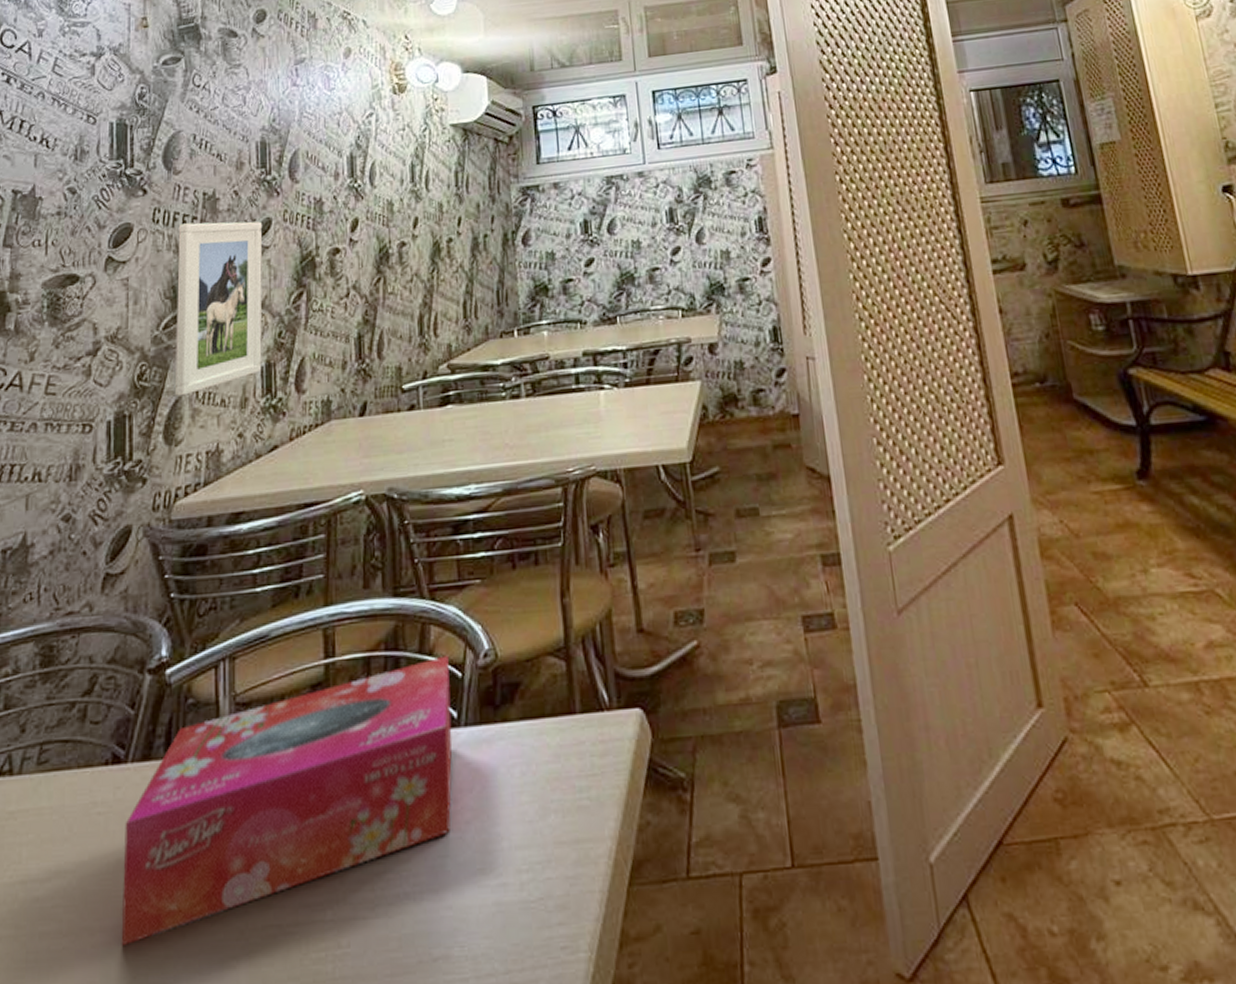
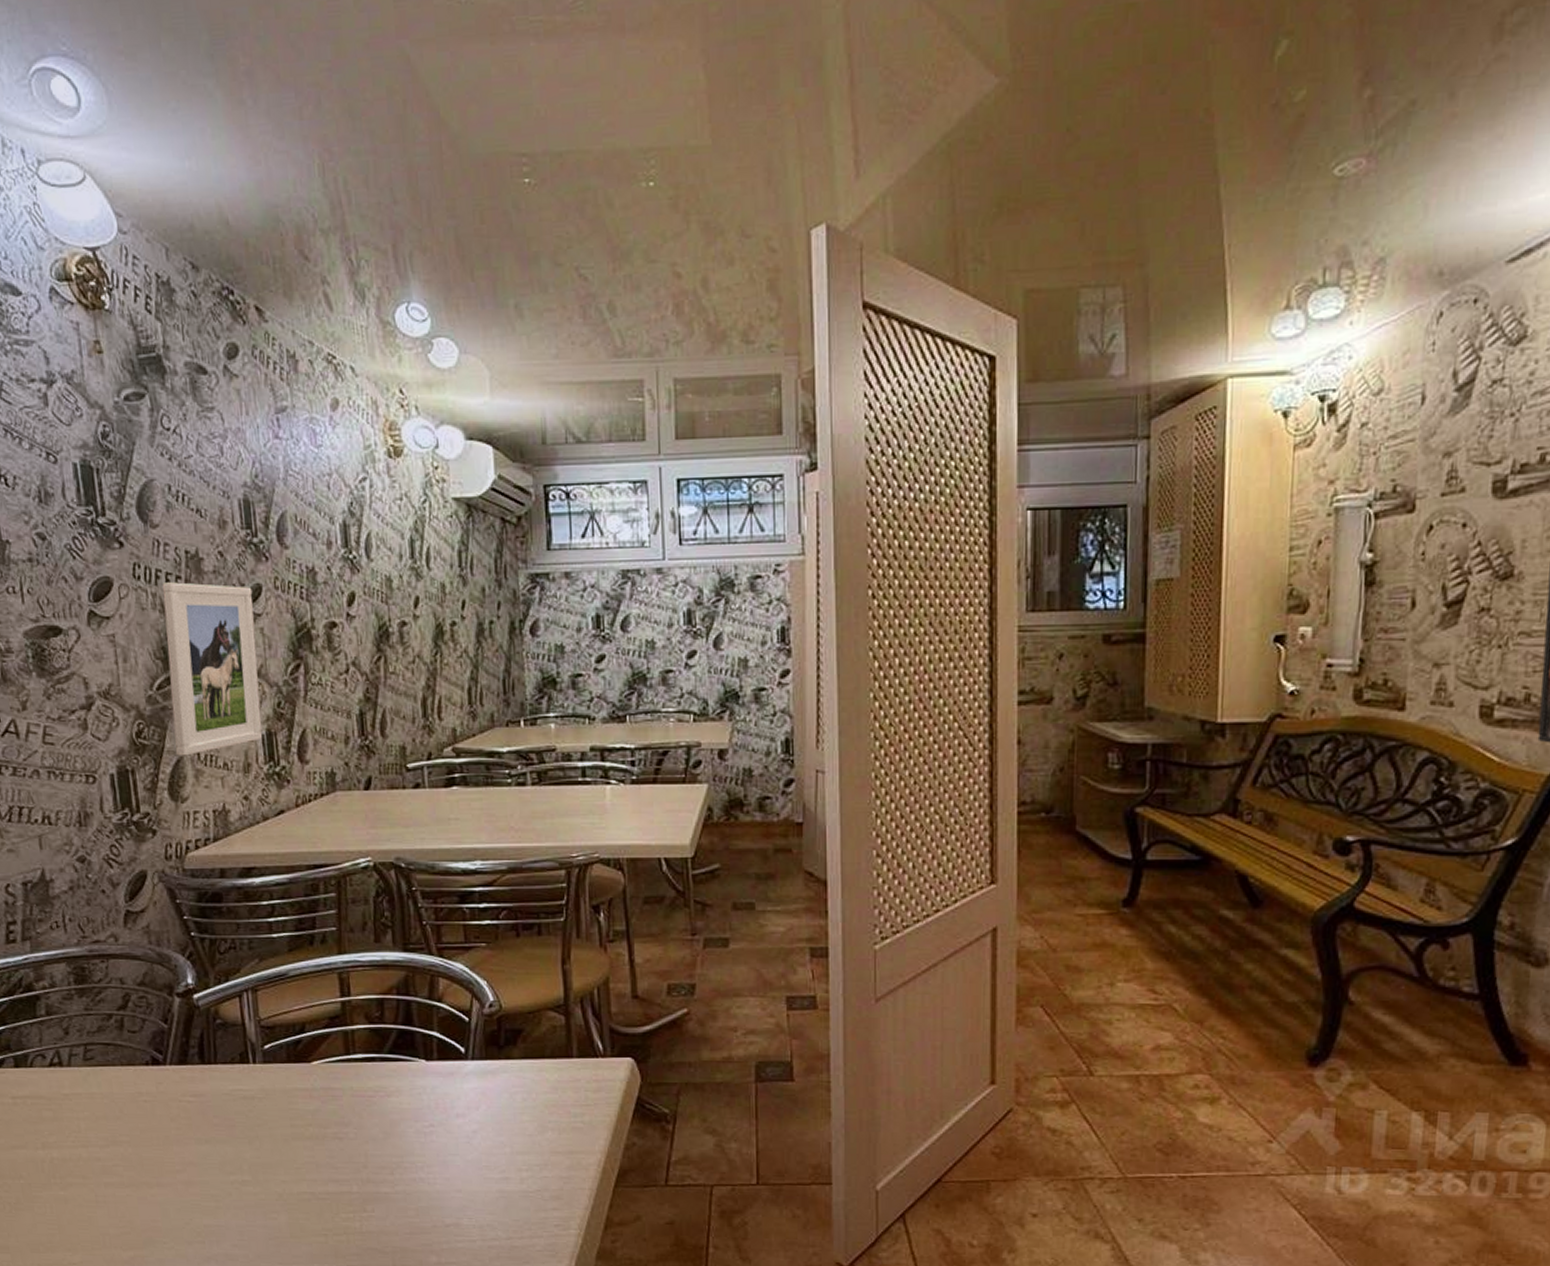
tissue box: present [121,655,453,947] -> none [169,1003,461,1198]

